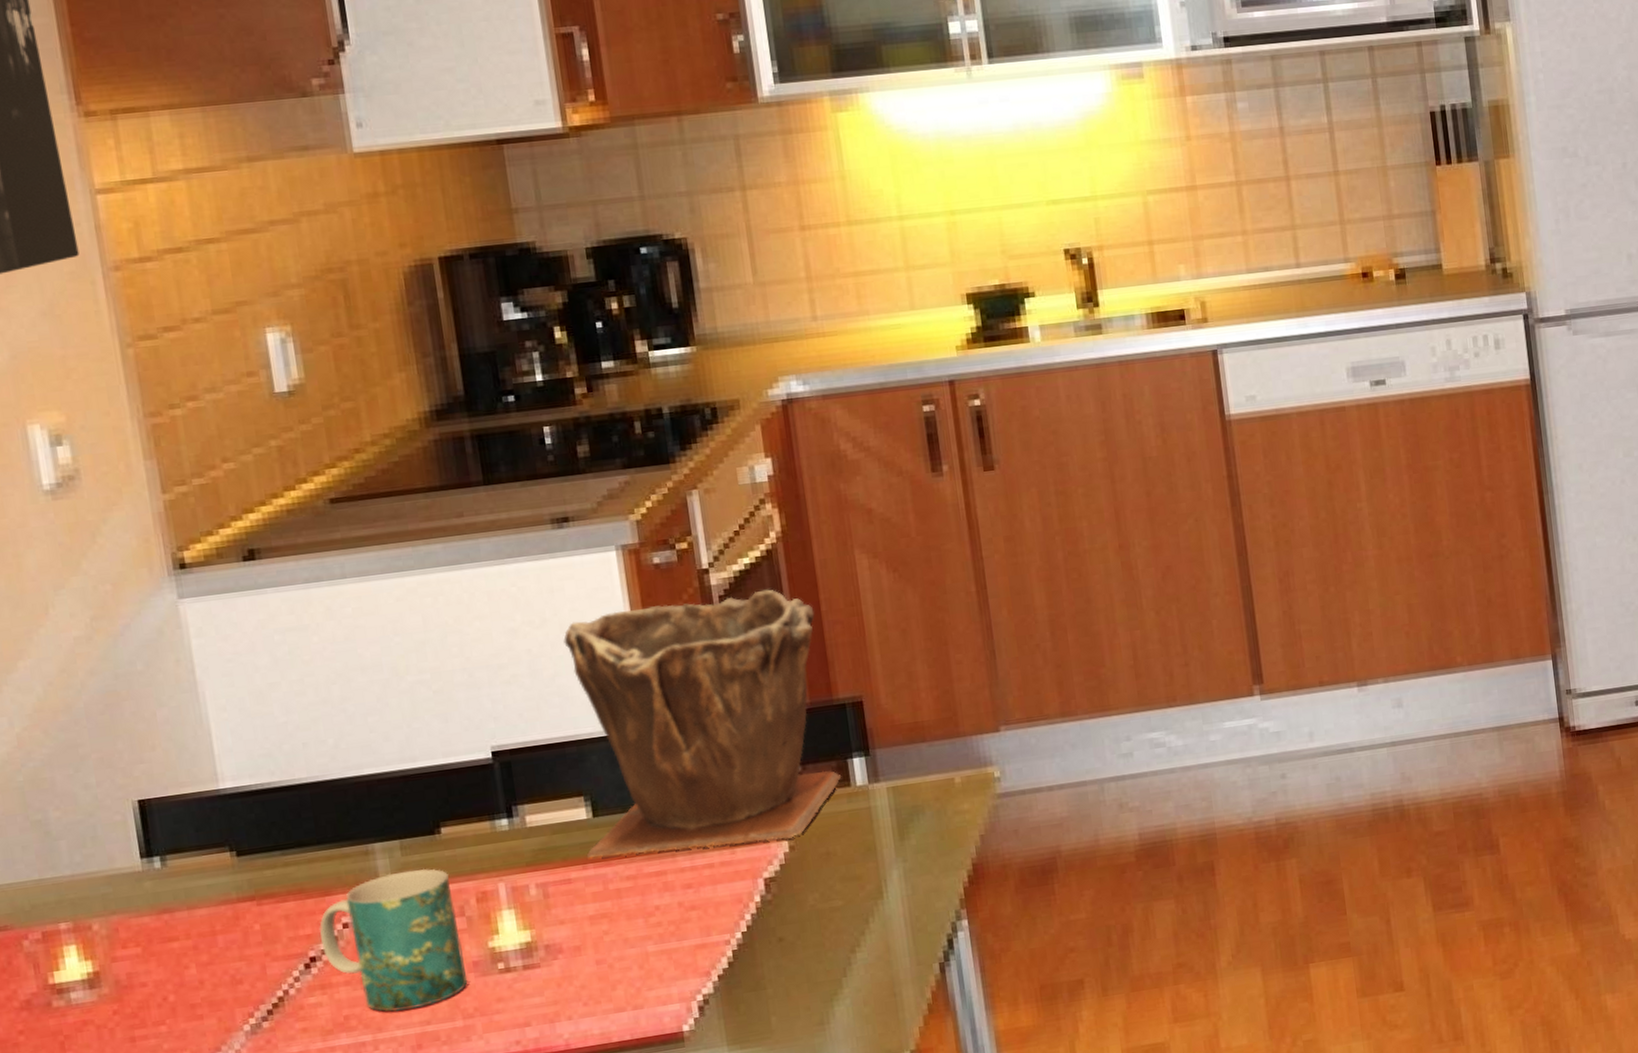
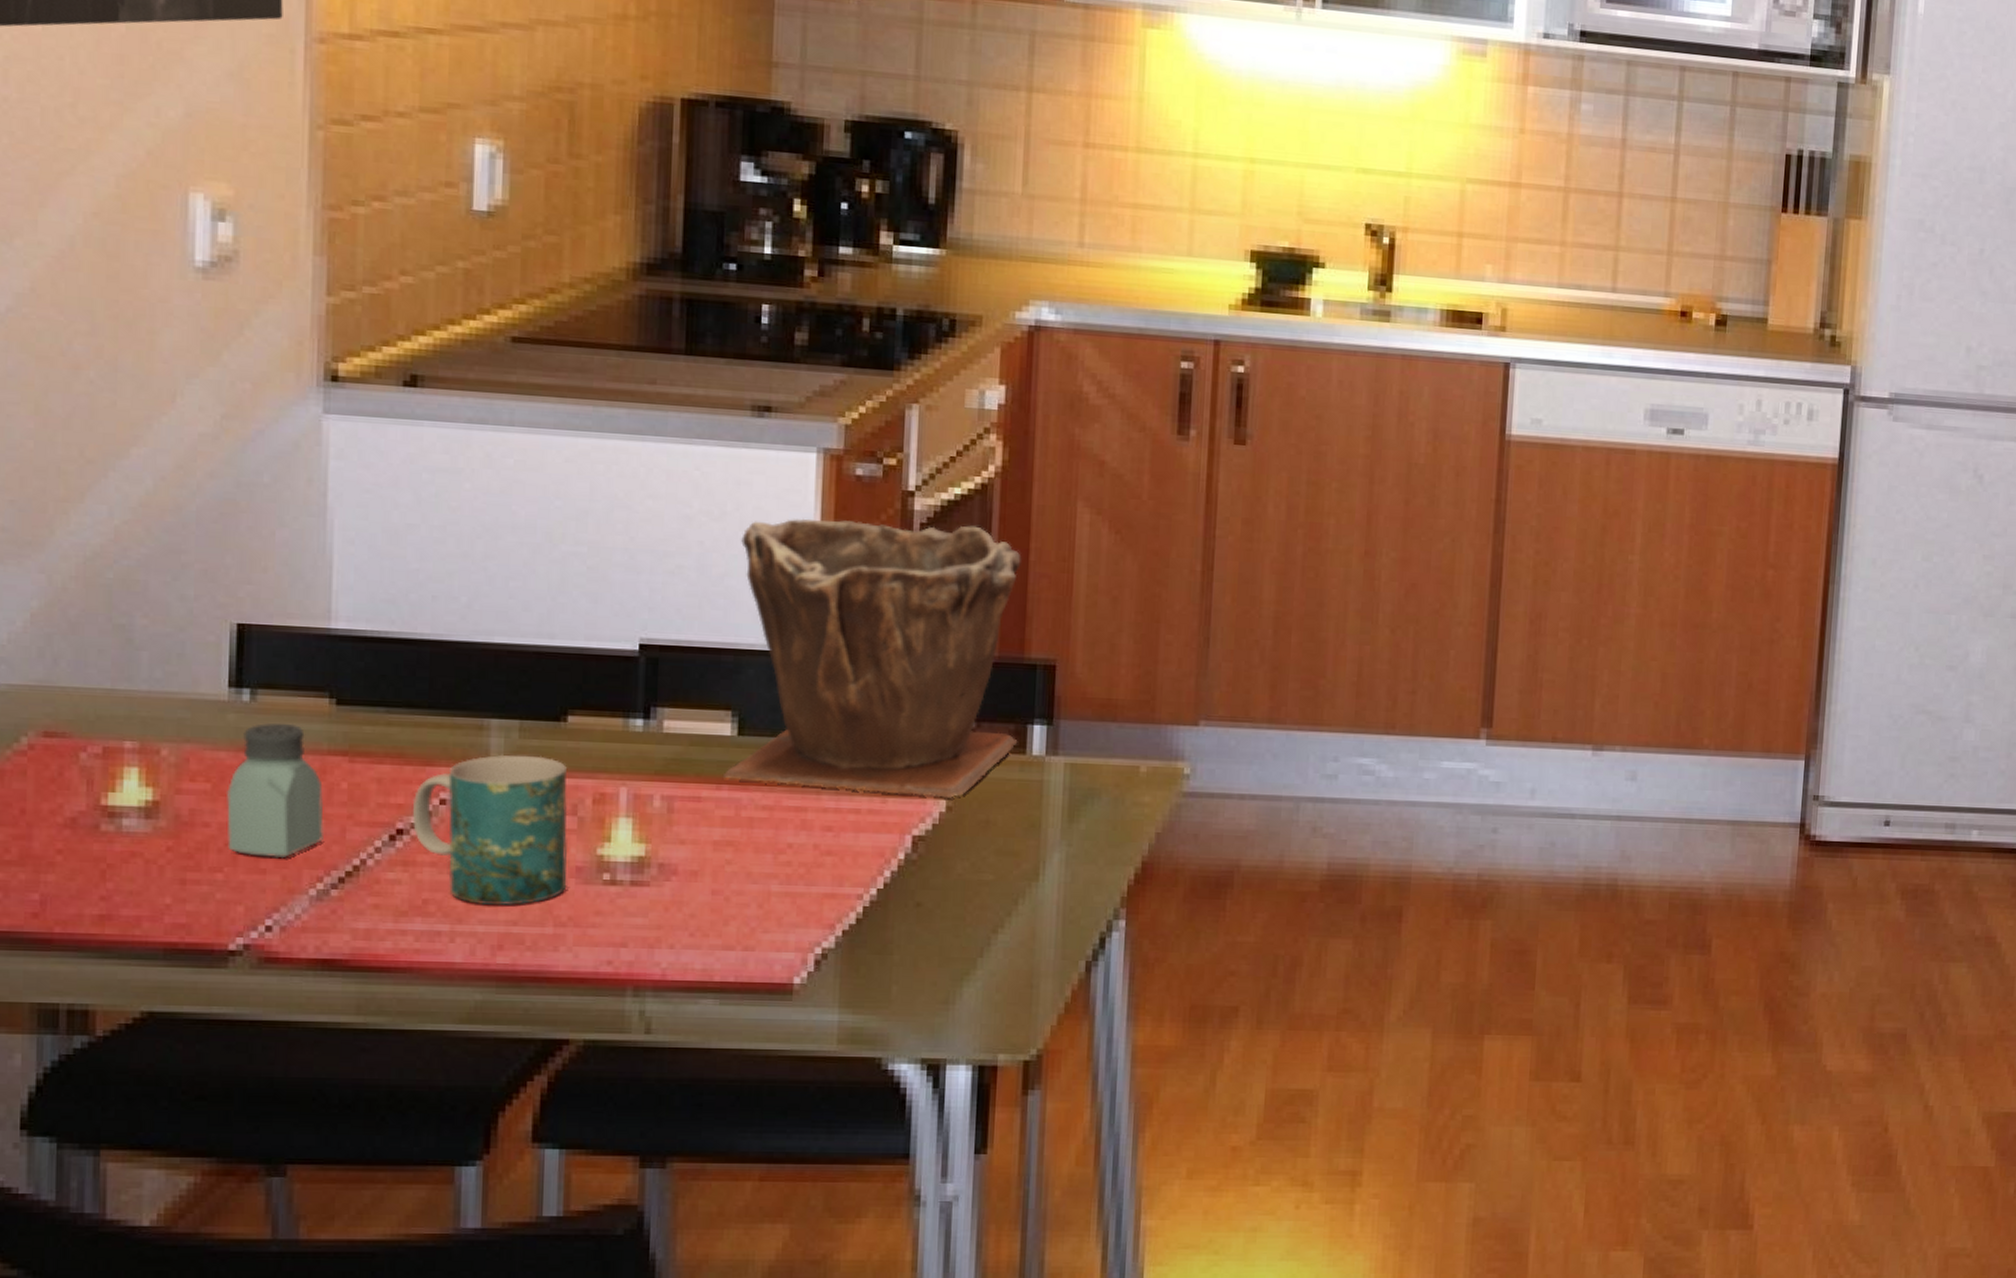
saltshaker: none [156,880,247,1005] -> present [227,723,324,859]

